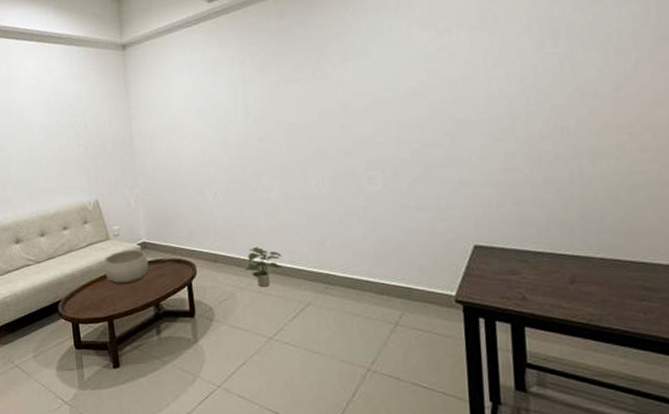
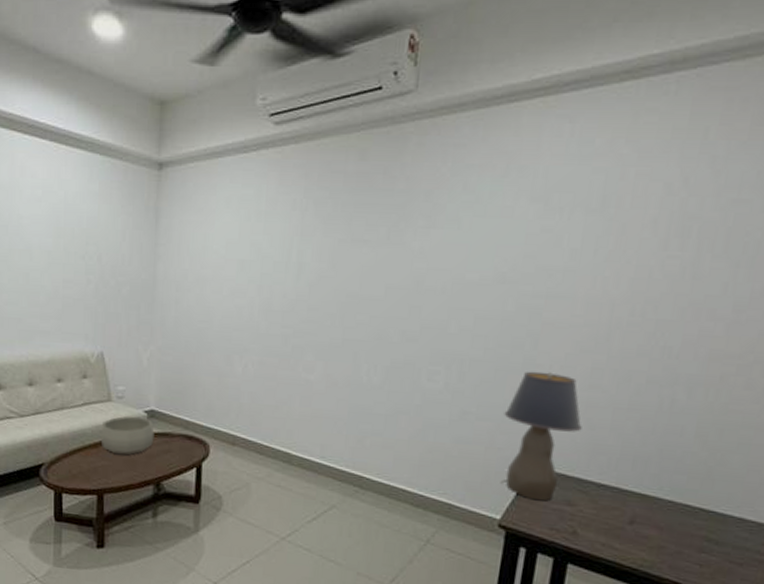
potted plant: present [244,246,282,287] -> none [265,433,312,481]
table lamp: none [439,162,509,274] -> present [500,371,582,501]

